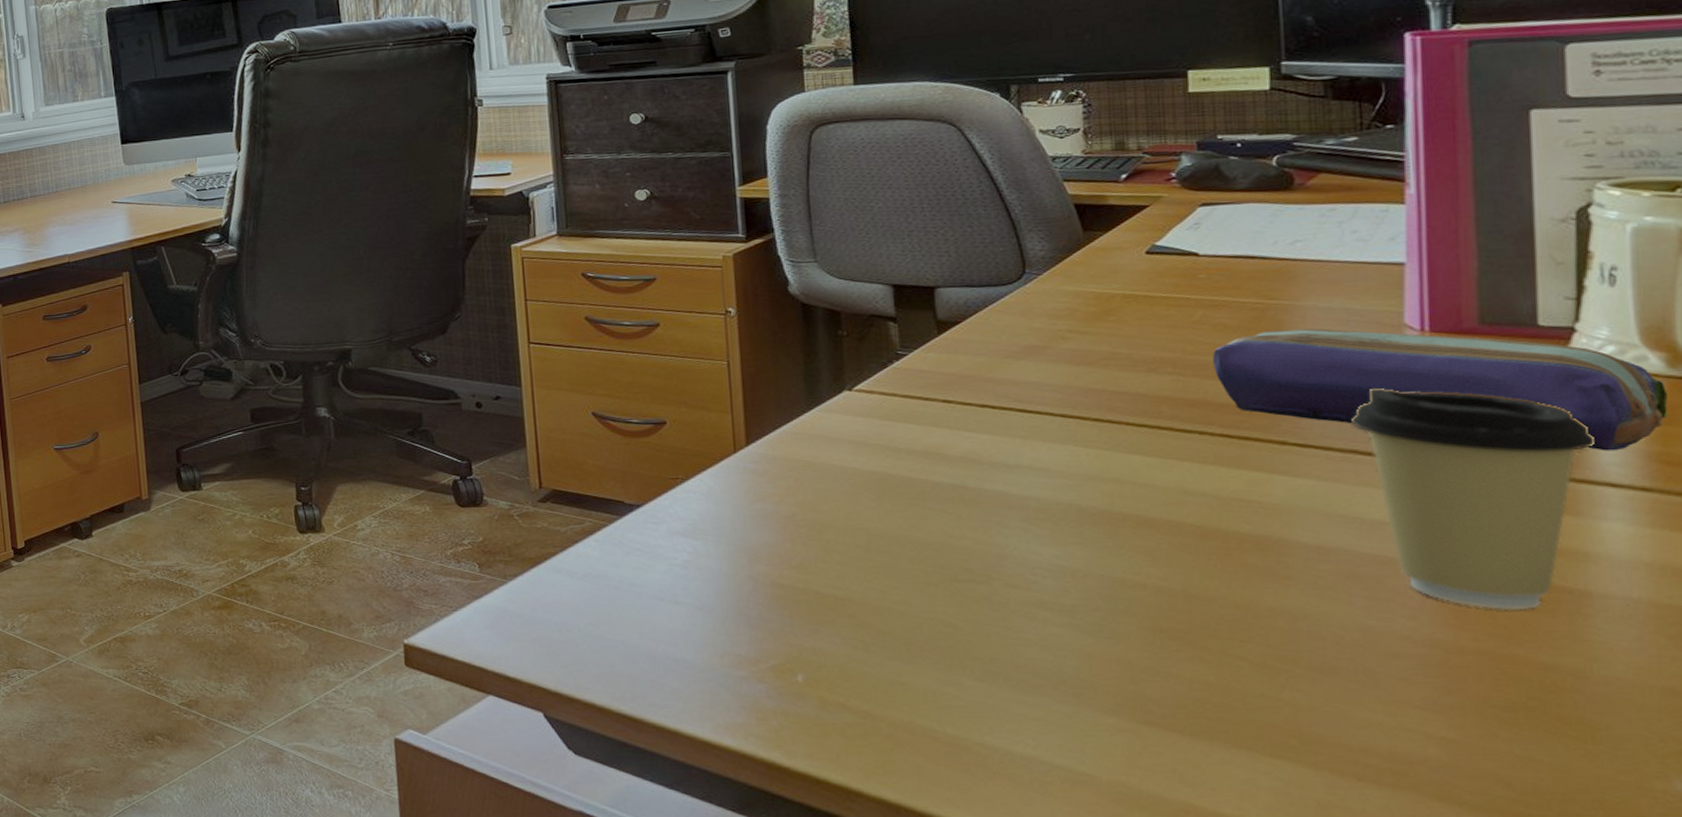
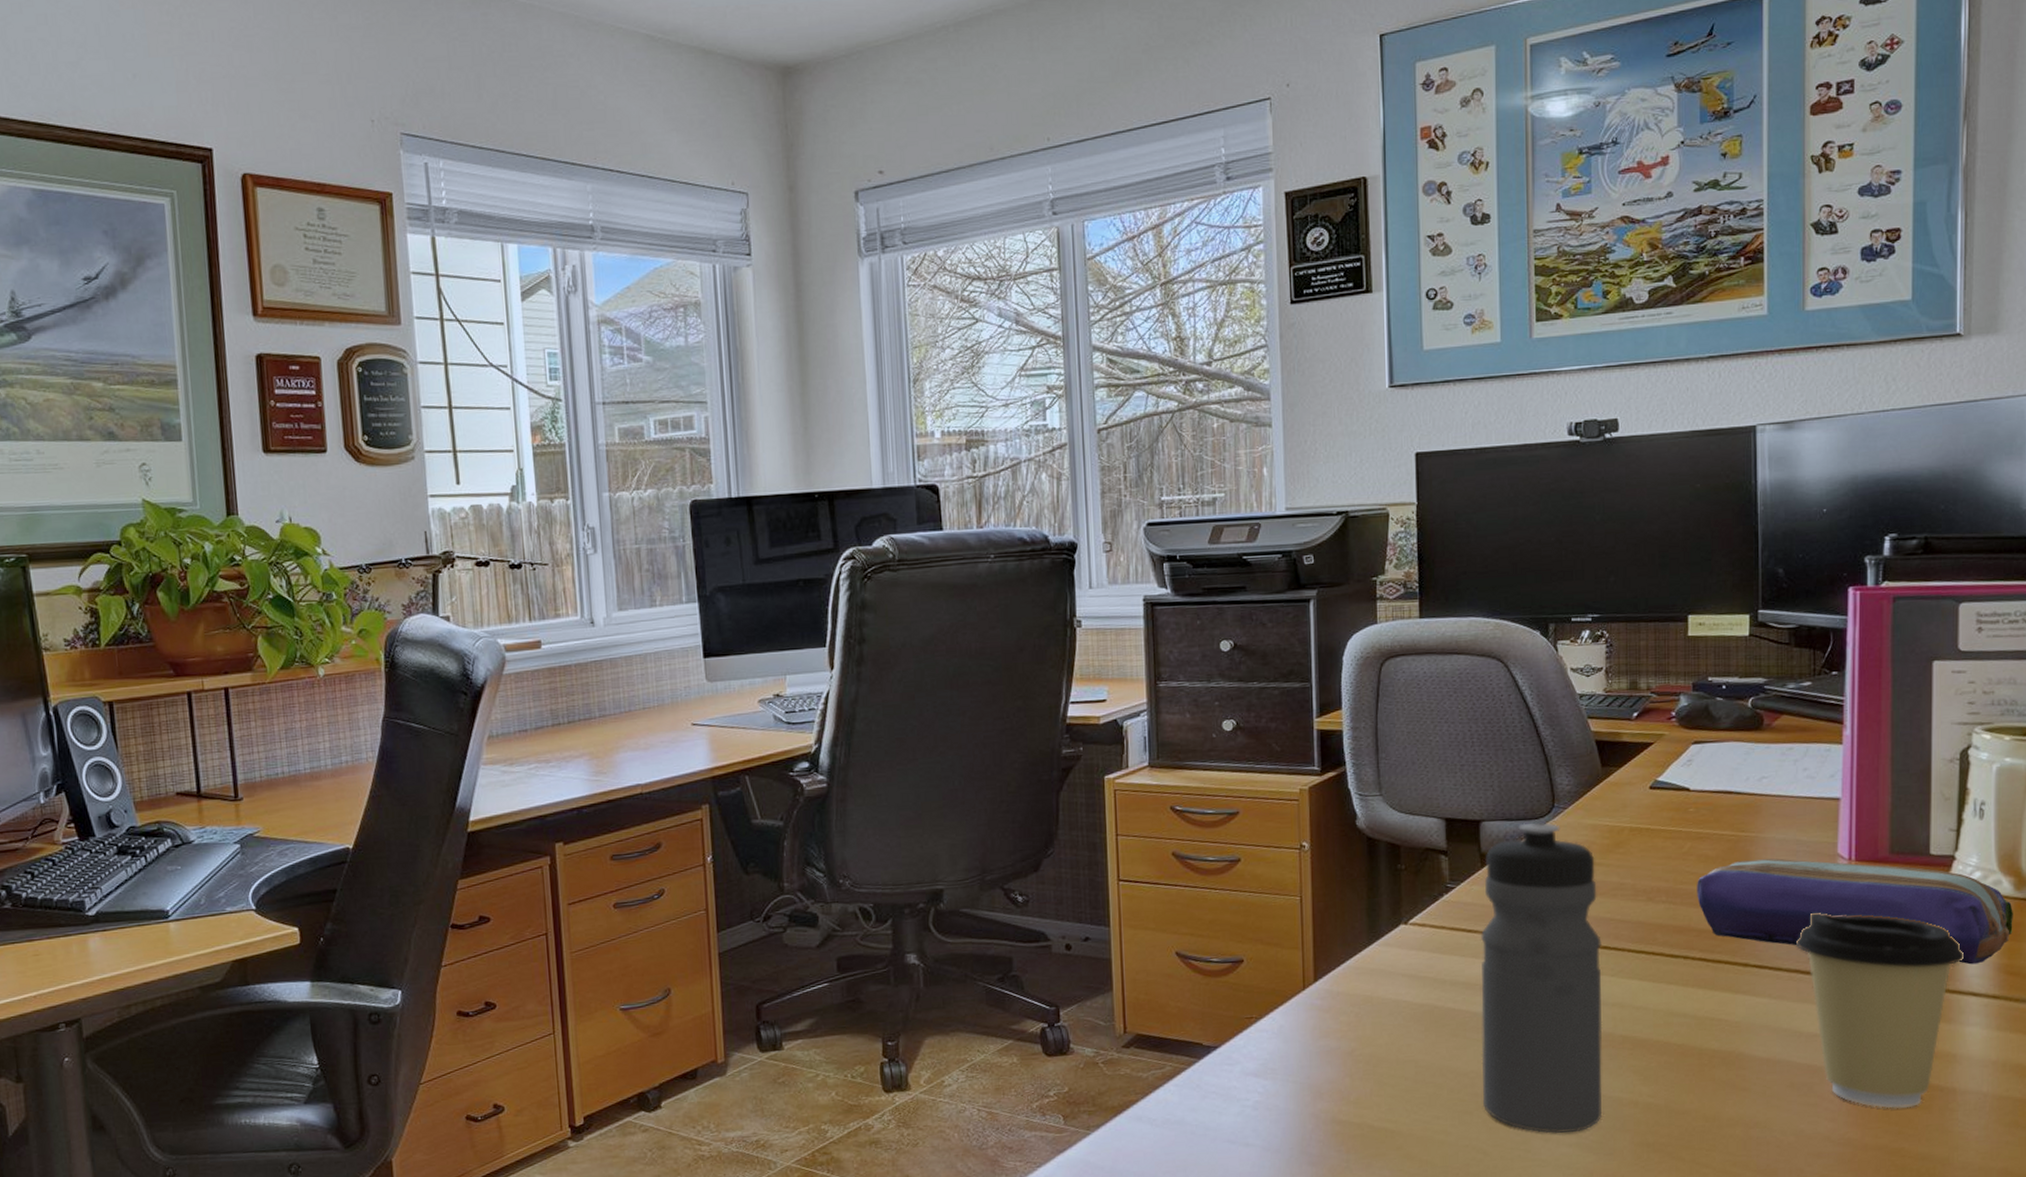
water bottle: none [941,288,1100,613] -> present [1481,822,1603,1133]

